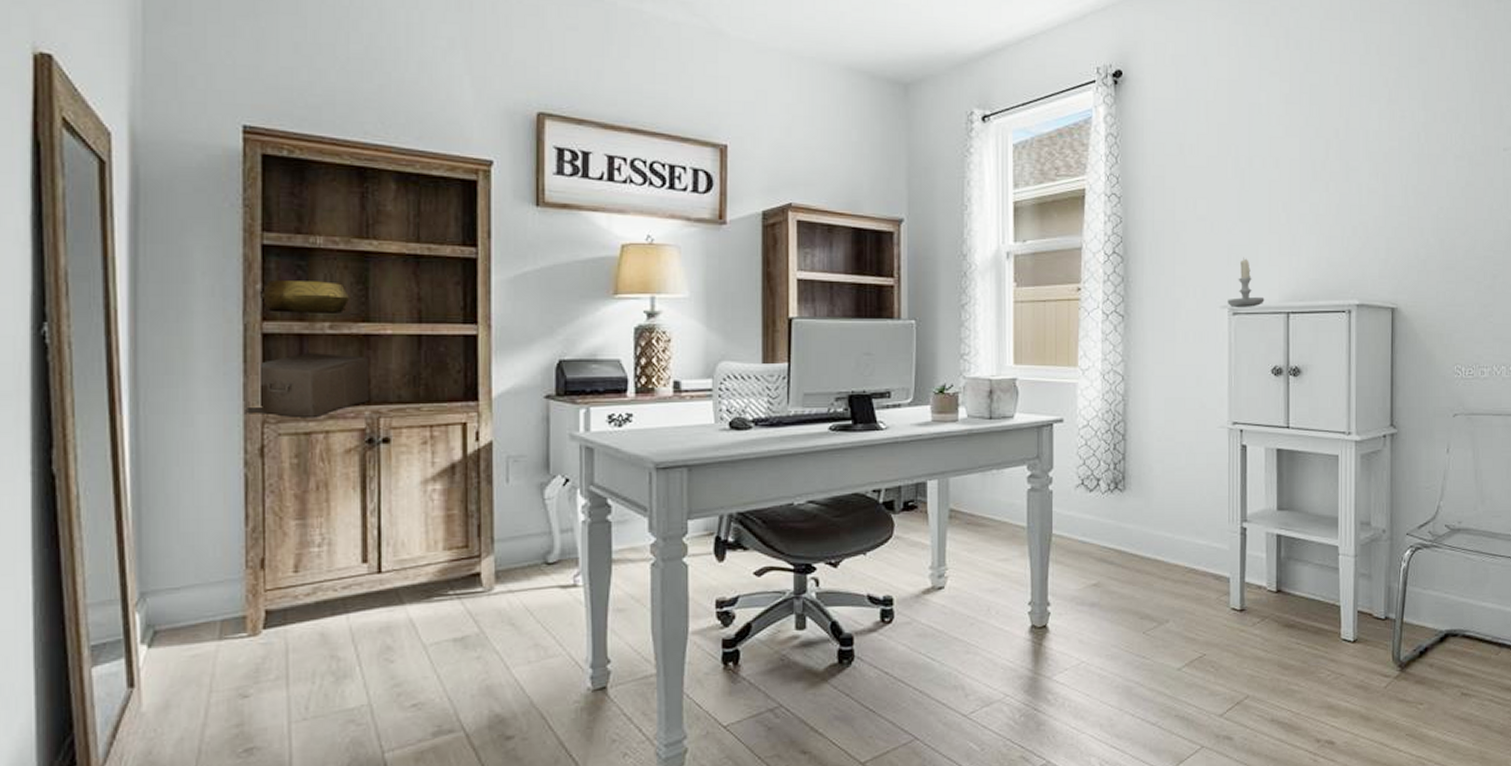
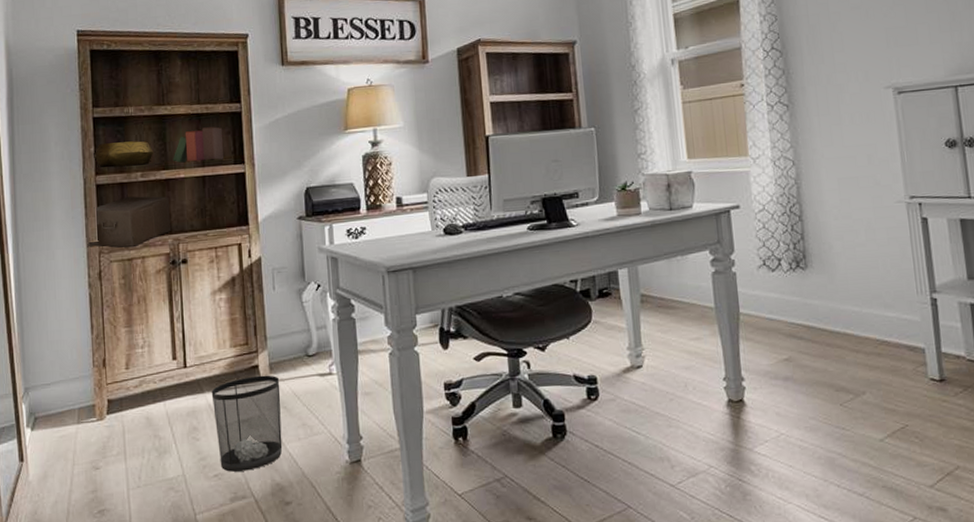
books: none [377,273,450,316] -> present [173,127,225,163]
waste bin: none [414,585,508,701] -> present [211,375,283,472]
candle: present [1227,258,1265,308] -> none [891,39,930,87]

